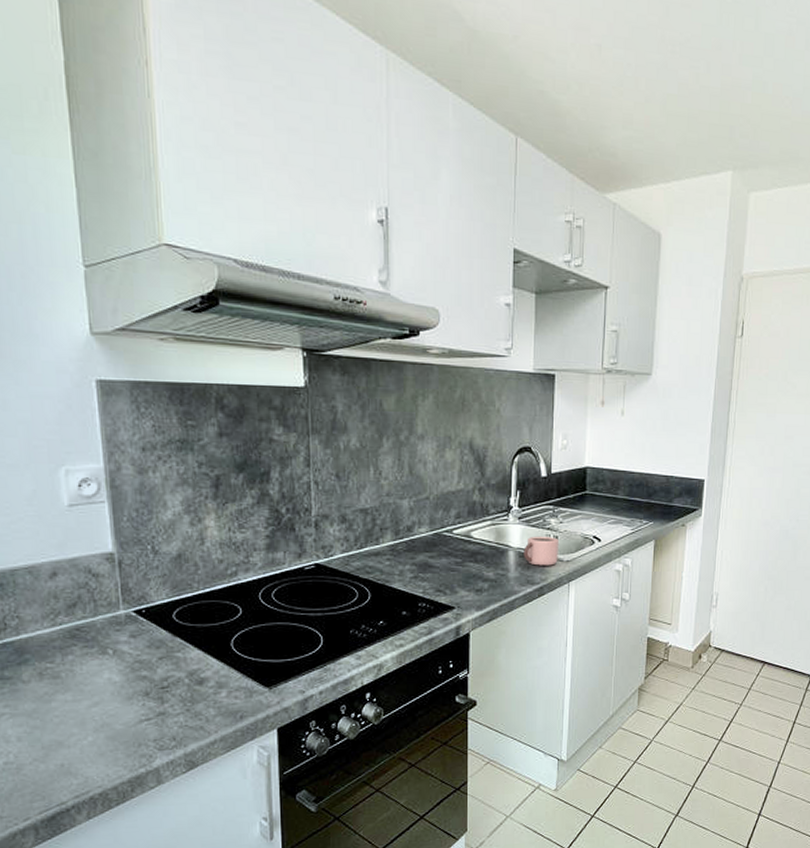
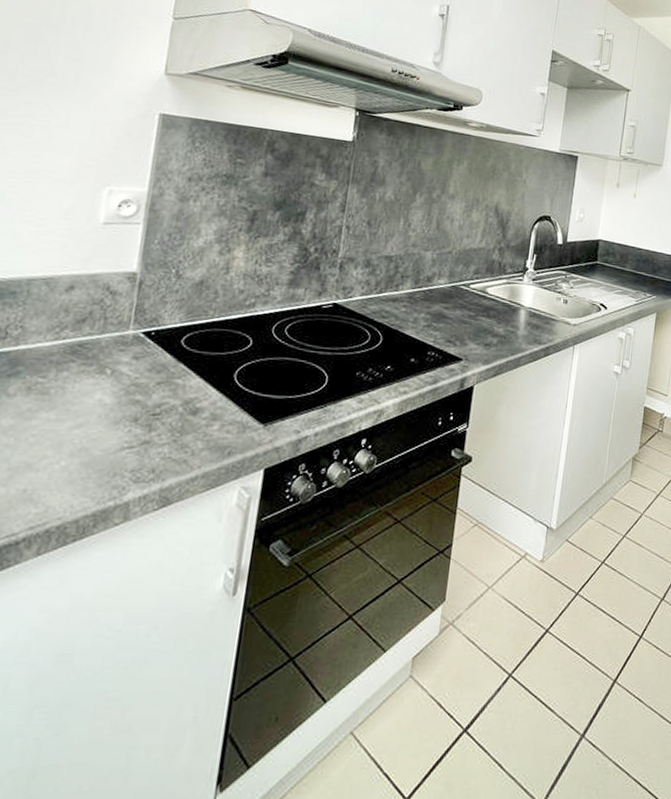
mug: present [523,536,558,566] -> none [534,298,568,328]

